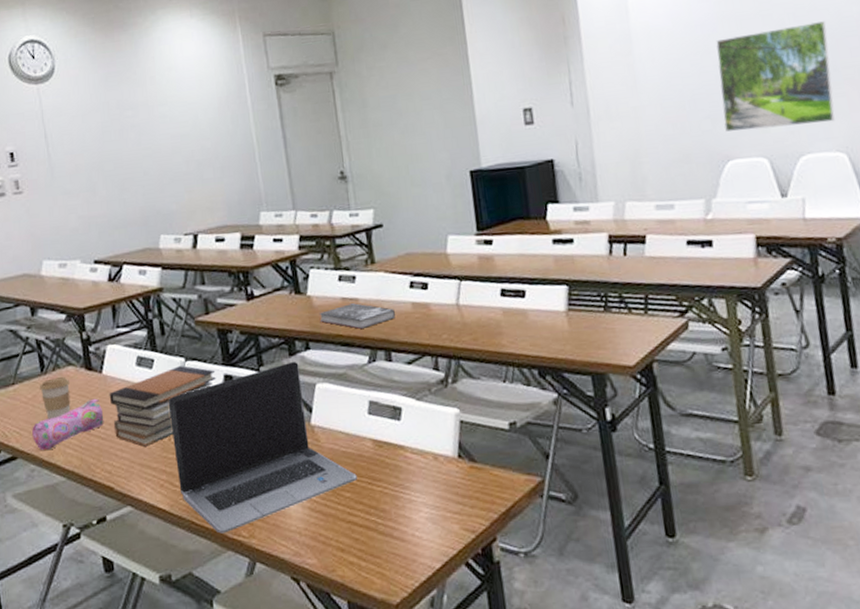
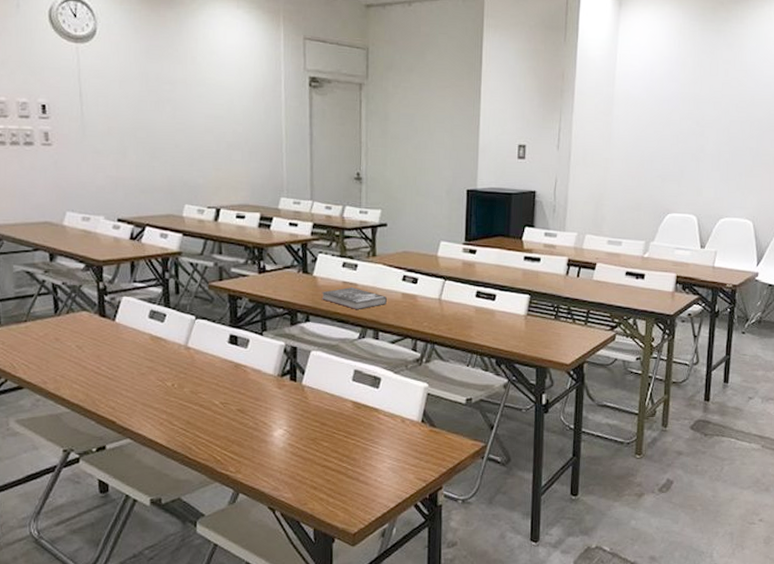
pencil case: present [32,398,104,451] -> none [41,342,113,384]
coffee cup: present [40,377,71,420] -> none [52,320,82,357]
book stack: present [109,366,216,447] -> none [119,323,223,389]
laptop computer: present [168,361,357,534] -> none [175,330,336,468]
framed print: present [716,21,835,132] -> none [669,114,758,195]

